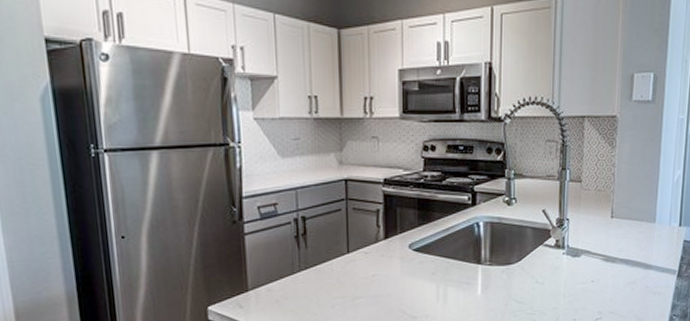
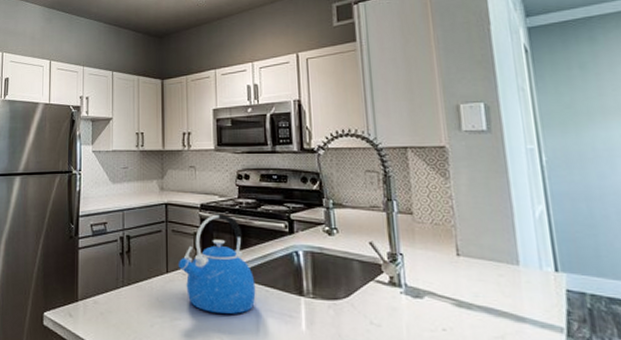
kettle: none [359,187,437,288] -> present [178,213,256,314]

